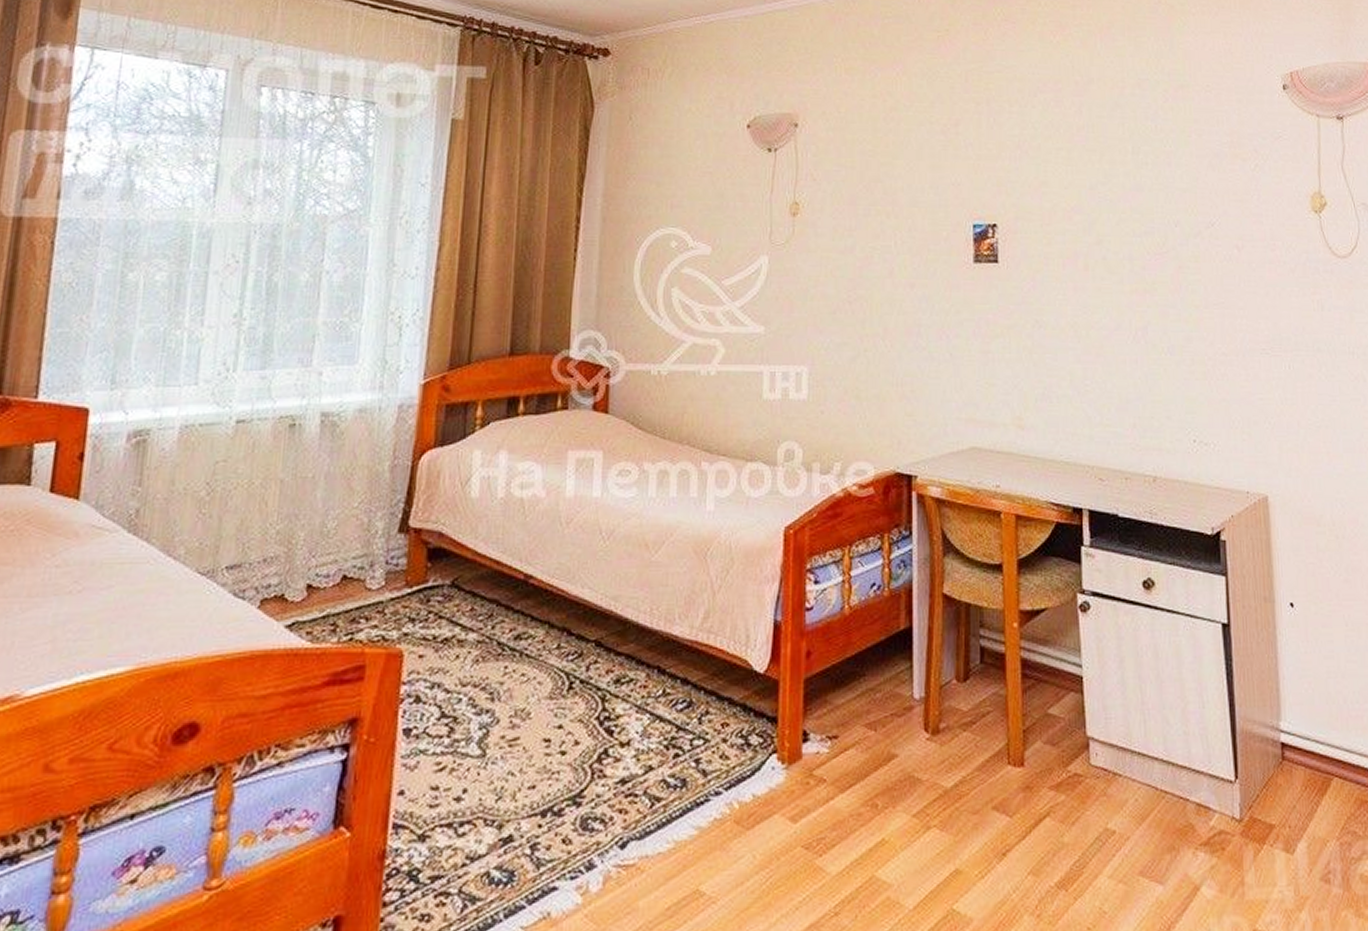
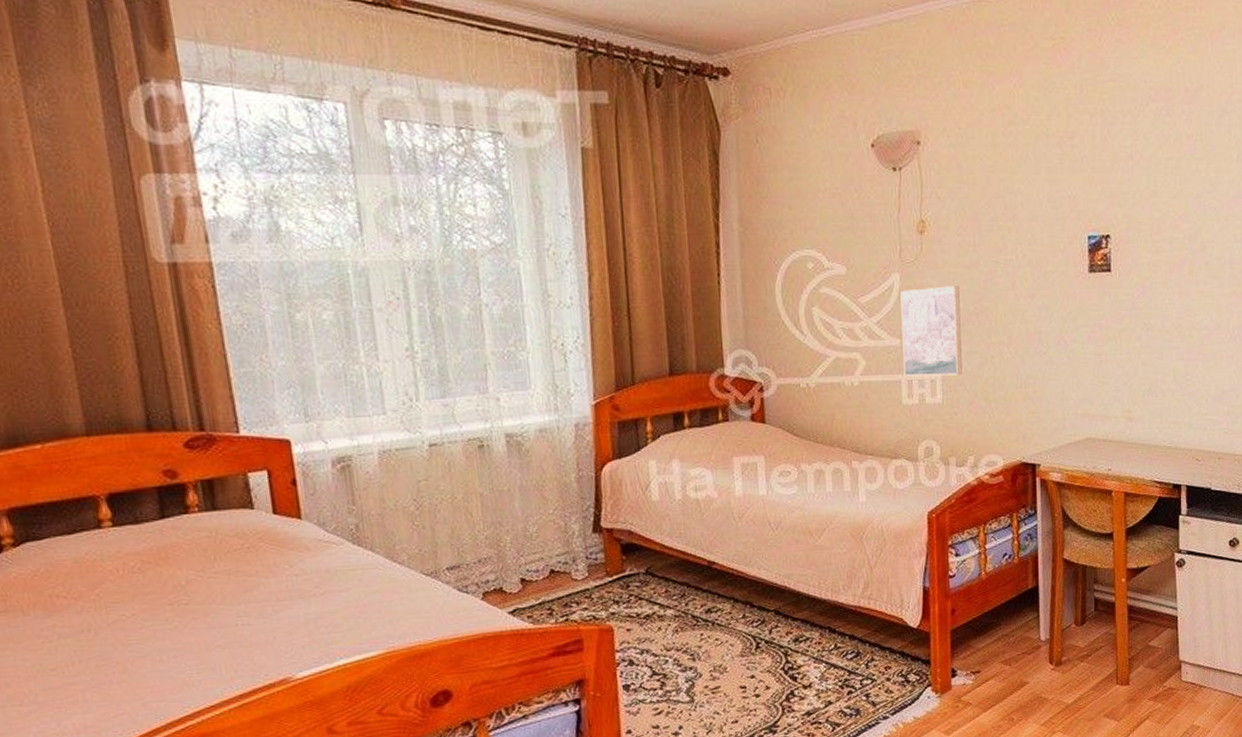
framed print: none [767,271,832,369] -> present [900,286,962,377]

